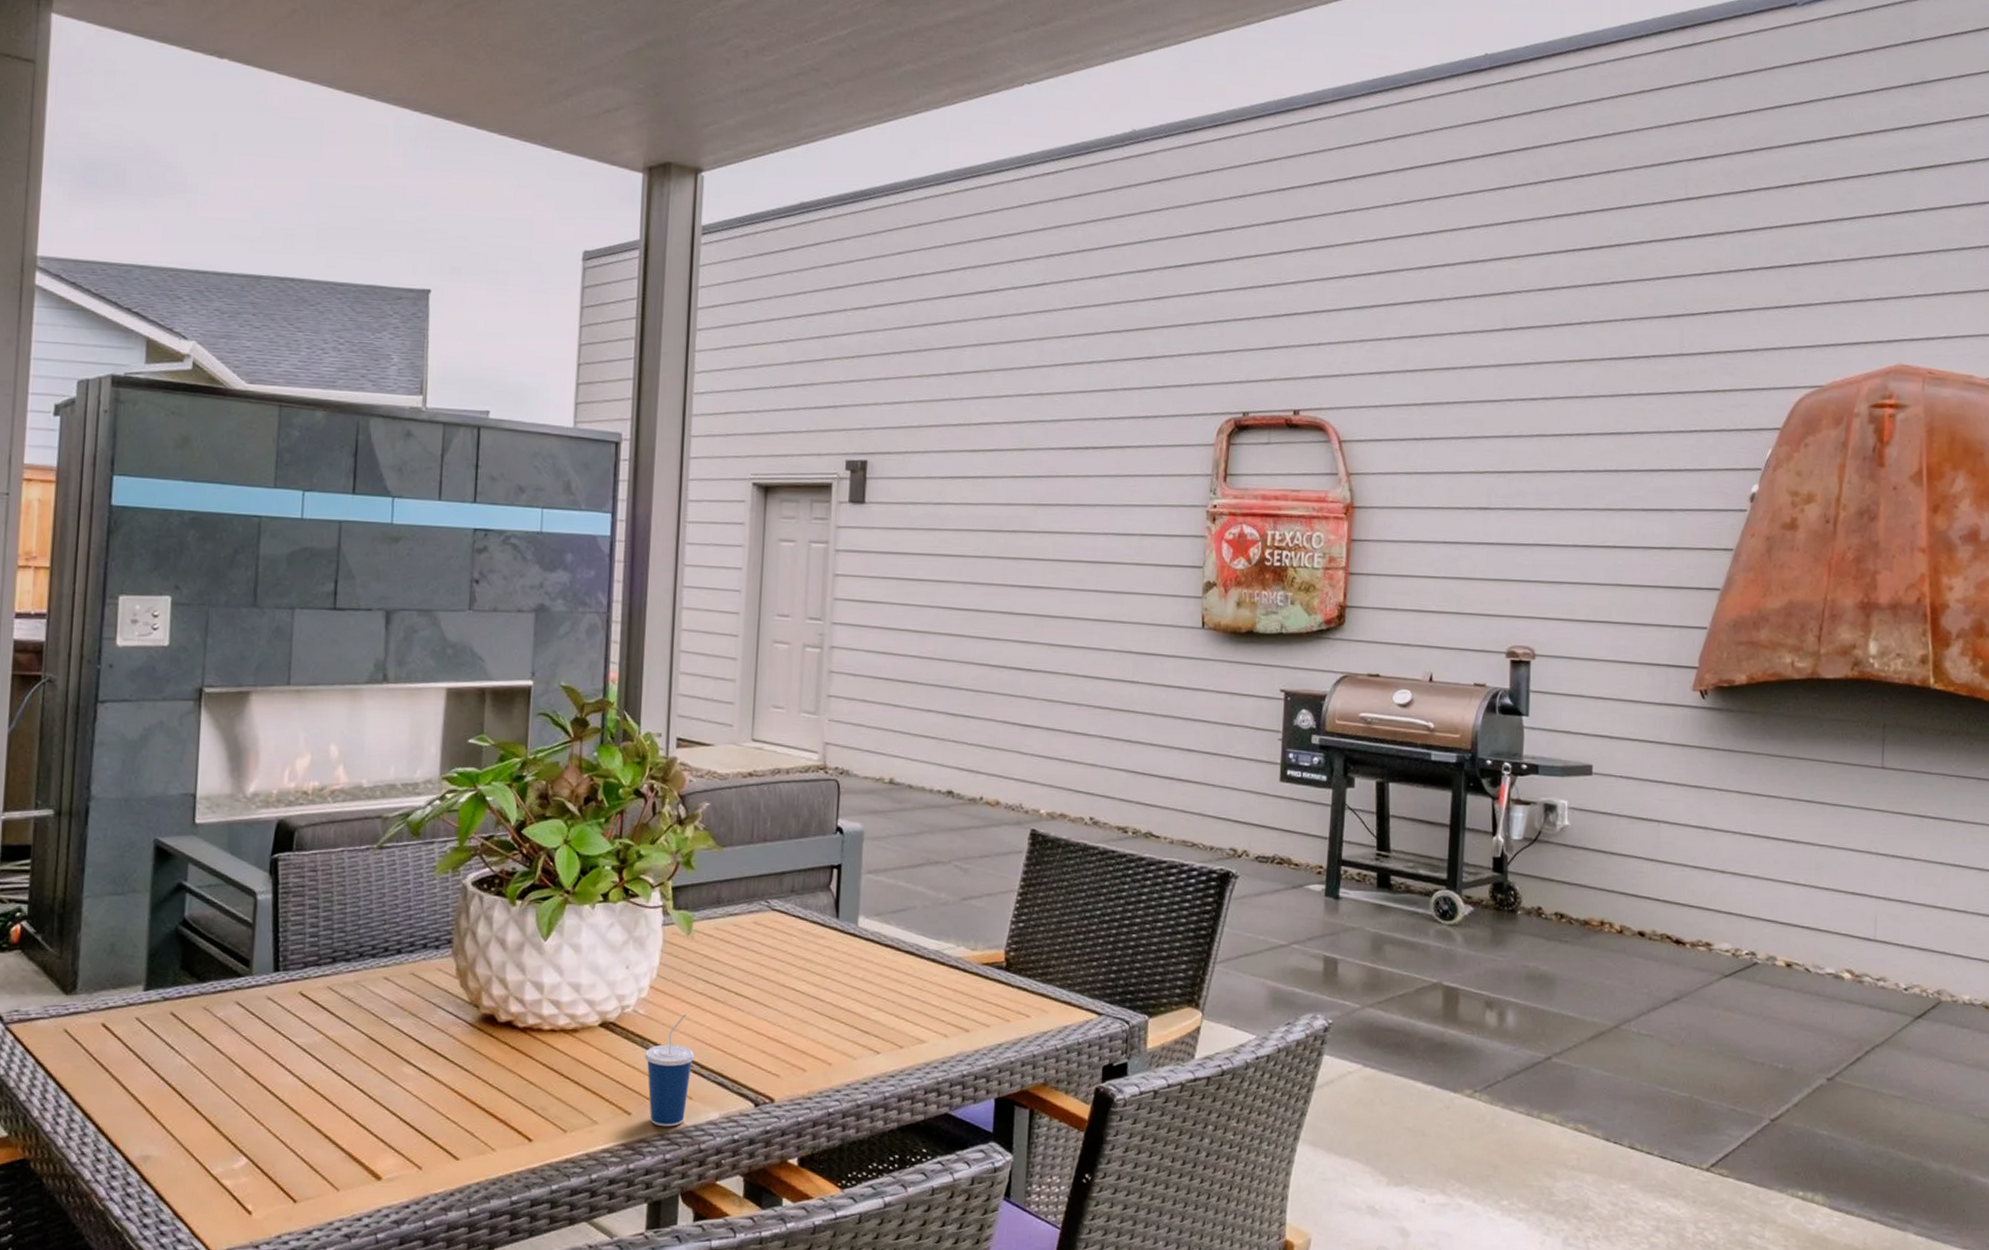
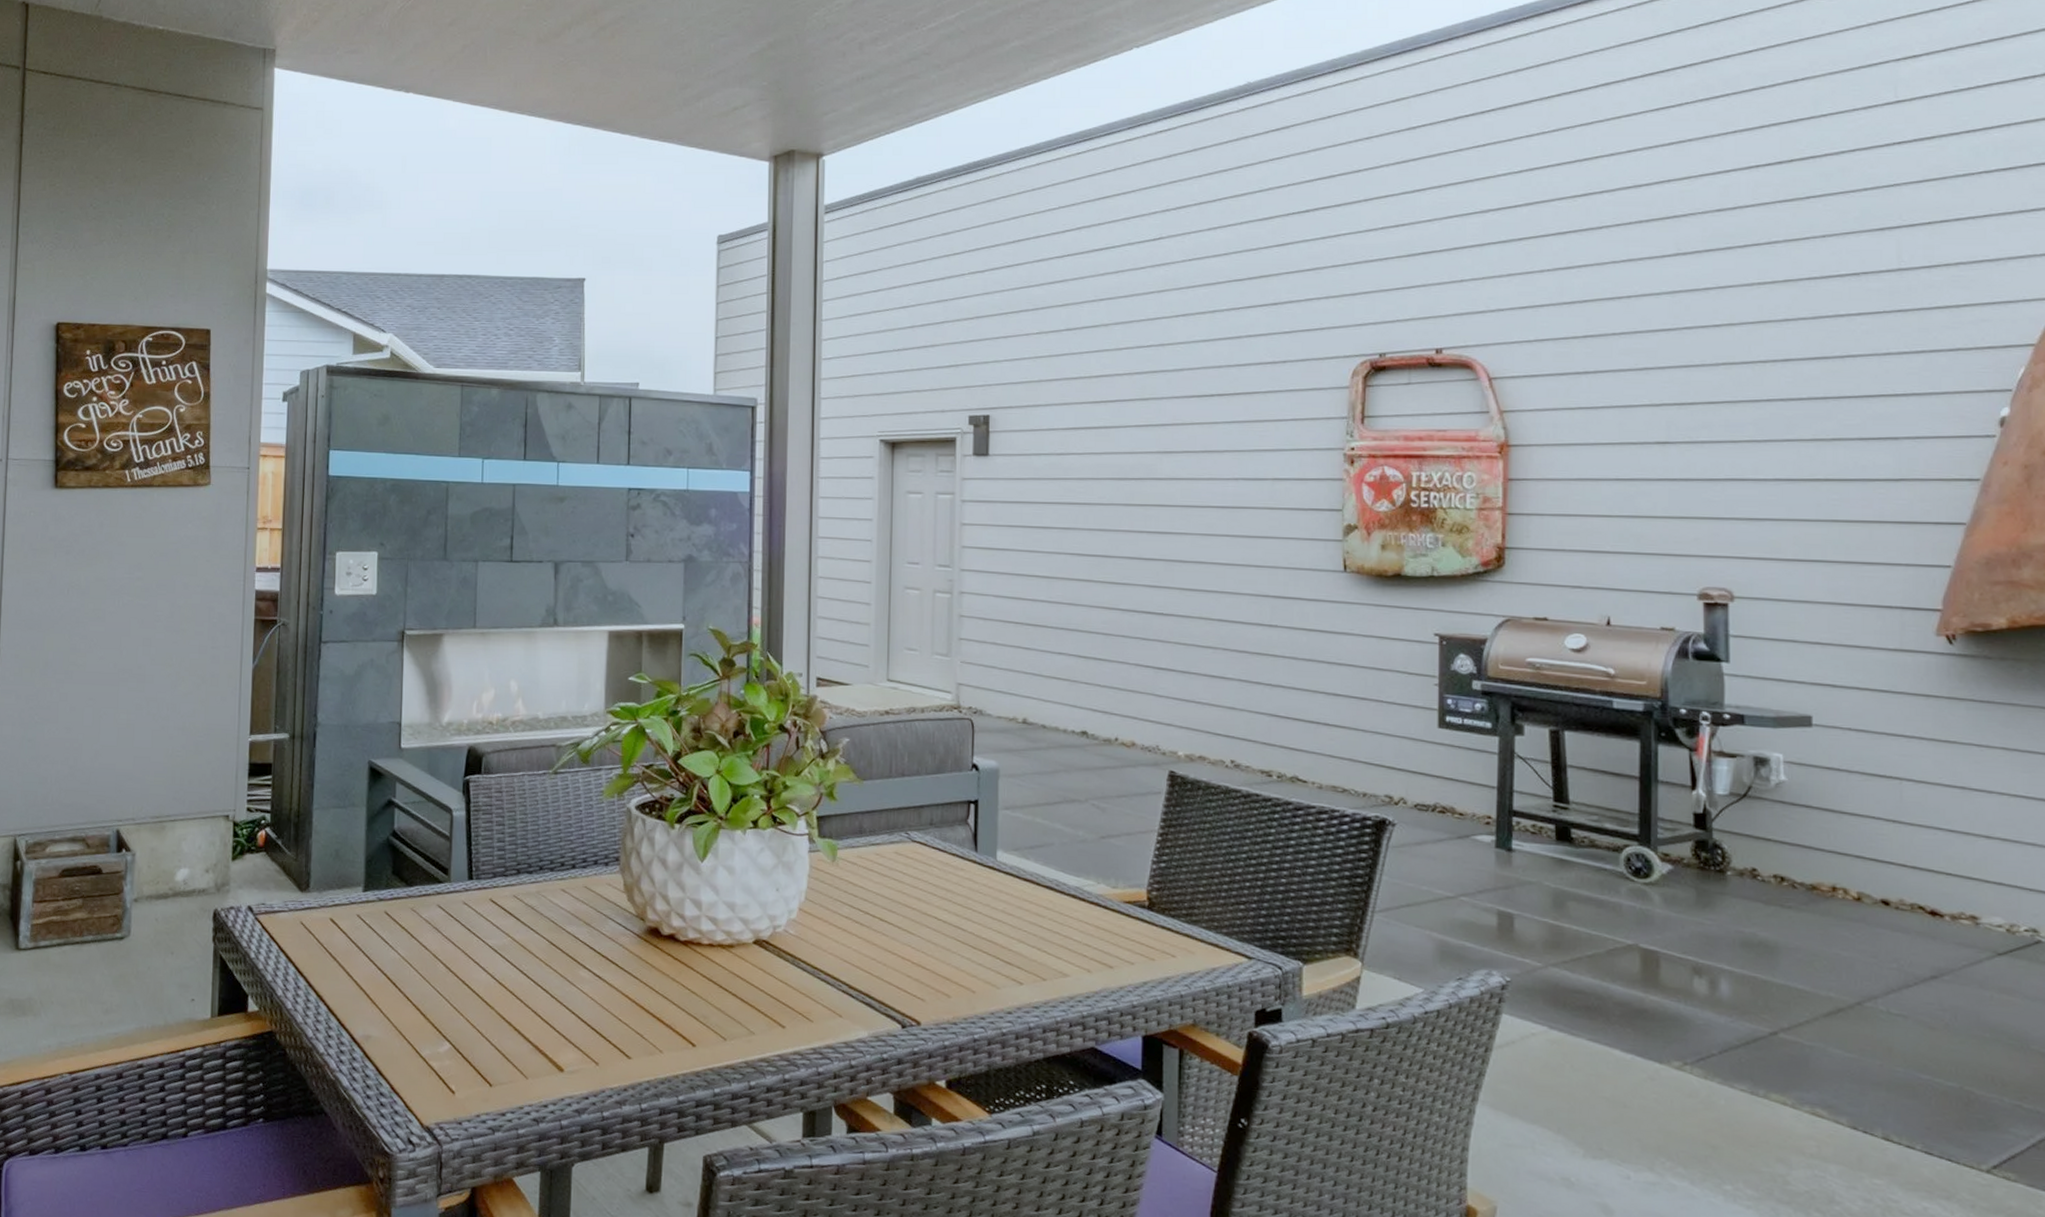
cup: present [645,1013,695,1127] -> none [796,935,843,1042]

